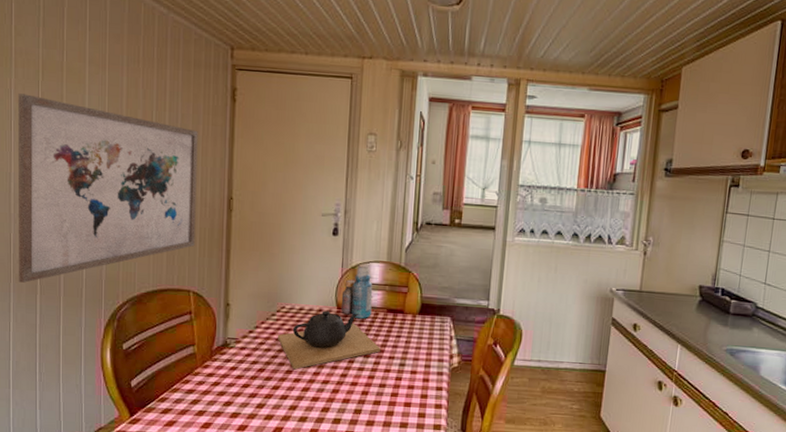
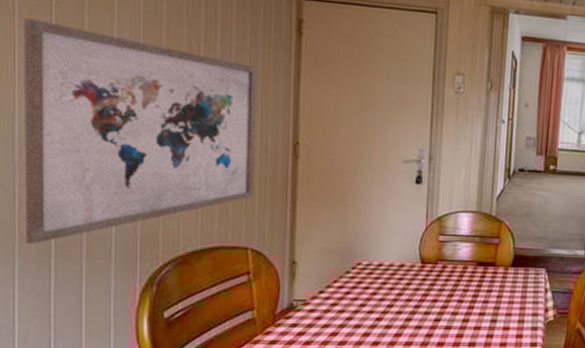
teapot: present [277,310,380,370] -> none [352,266,470,332]
bottle: present [341,263,373,318] -> none [425,213,461,273]

